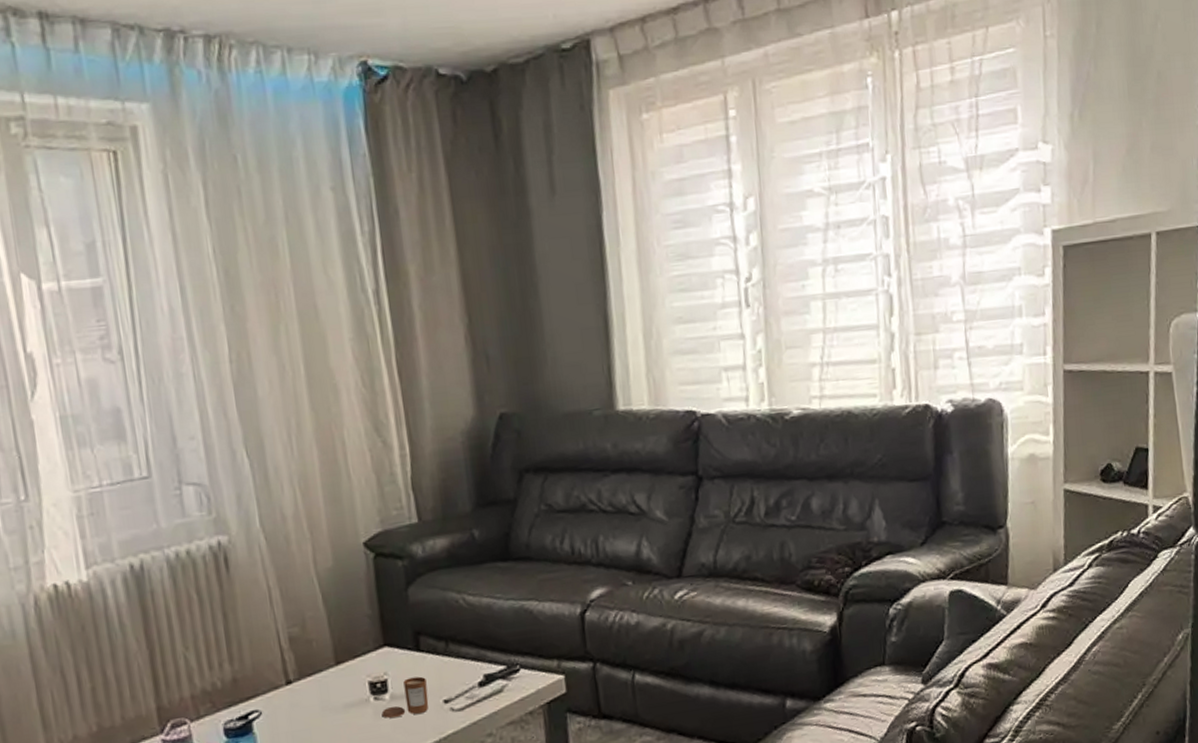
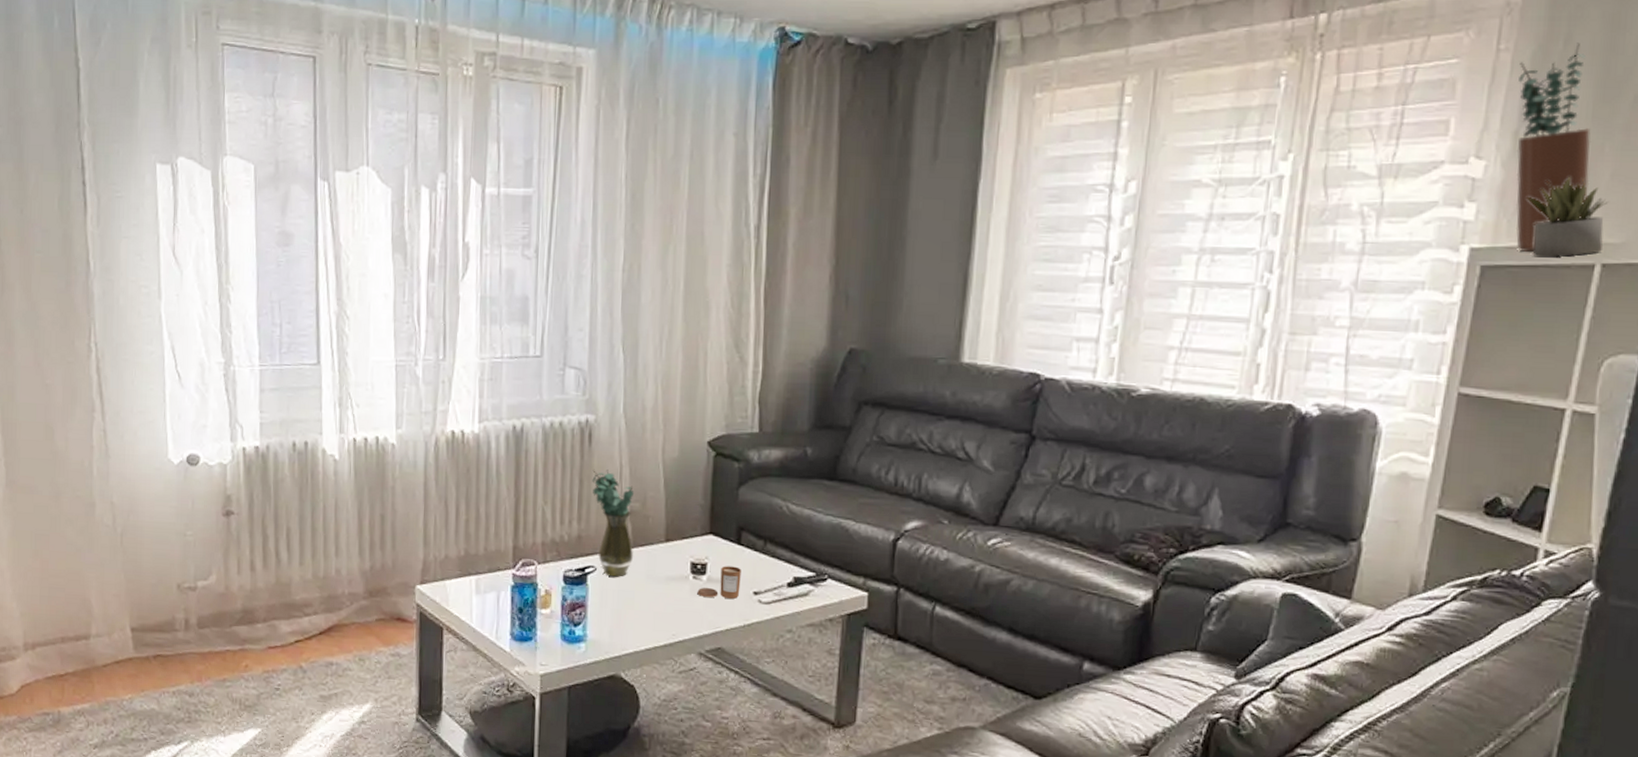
vase: none [236,596,302,718] -> present [592,469,633,577]
vase: none [1064,25,1136,228] -> present [1515,43,1591,252]
succulent plant: none [1089,153,1154,232] -> present [1527,177,1609,258]

